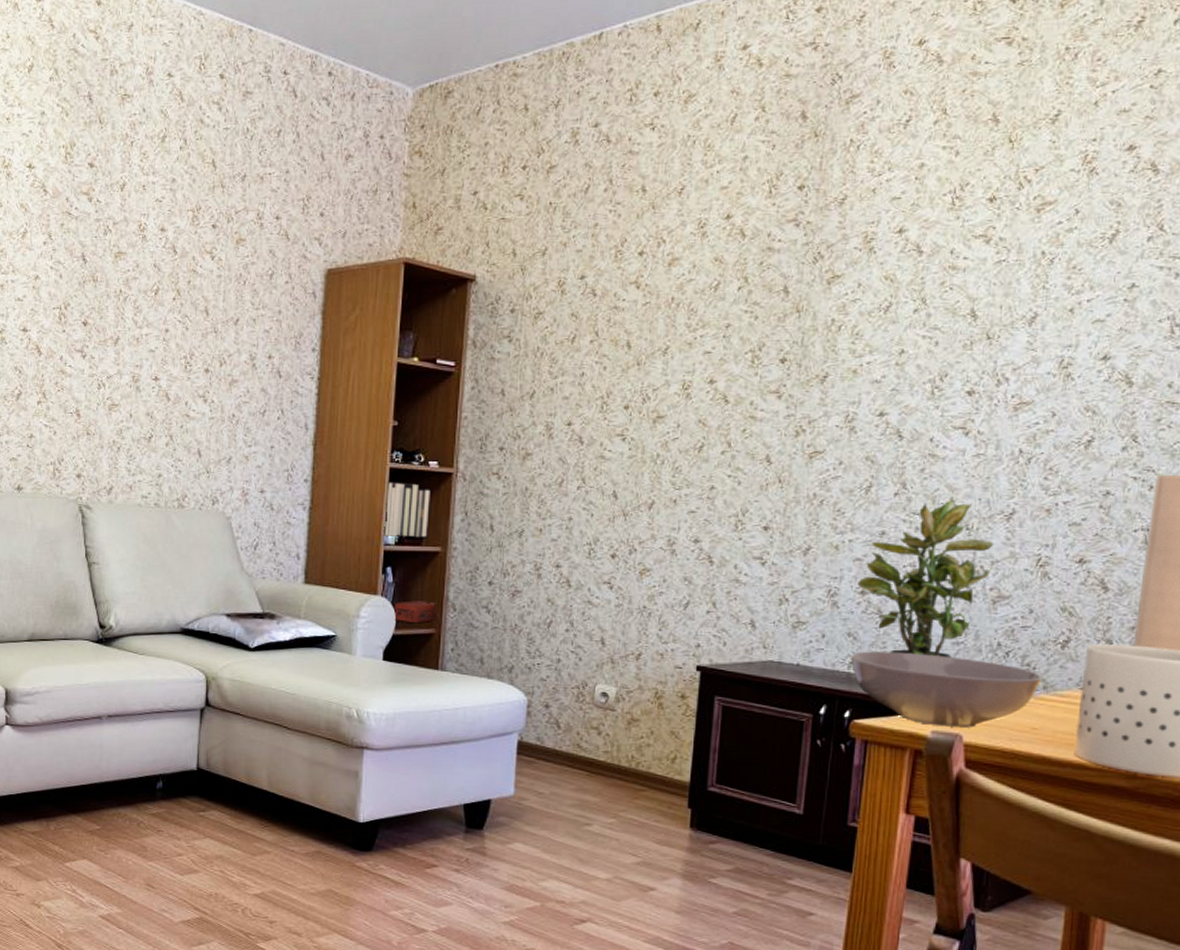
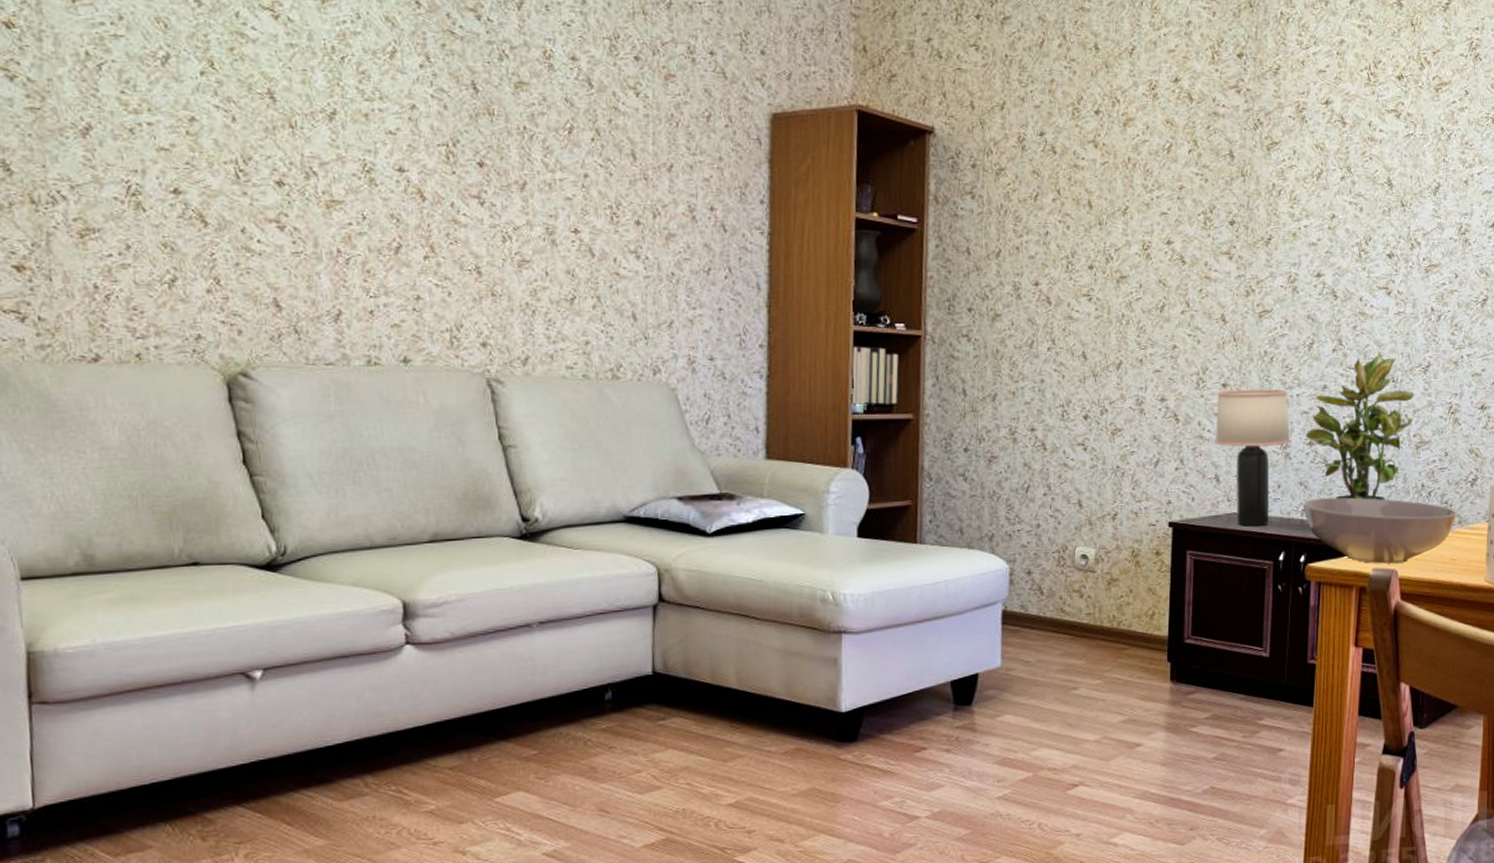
vase: none [390,373,421,452] -> present [852,229,884,313]
decorative box: present [394,601,439,624] -> none [867,472,914,496]
table lamp: none [751,532,841,678] -> present [1214,388,1292,528]

